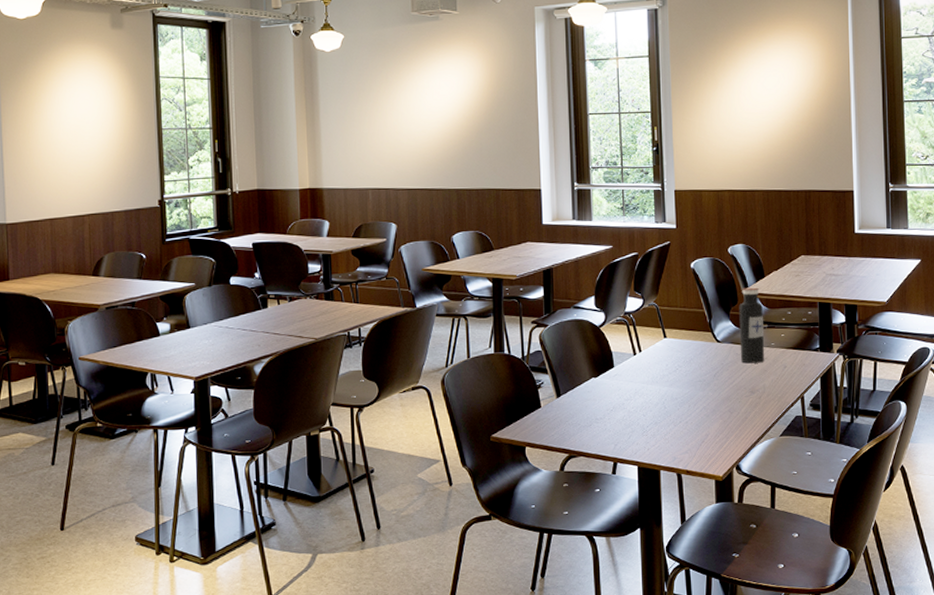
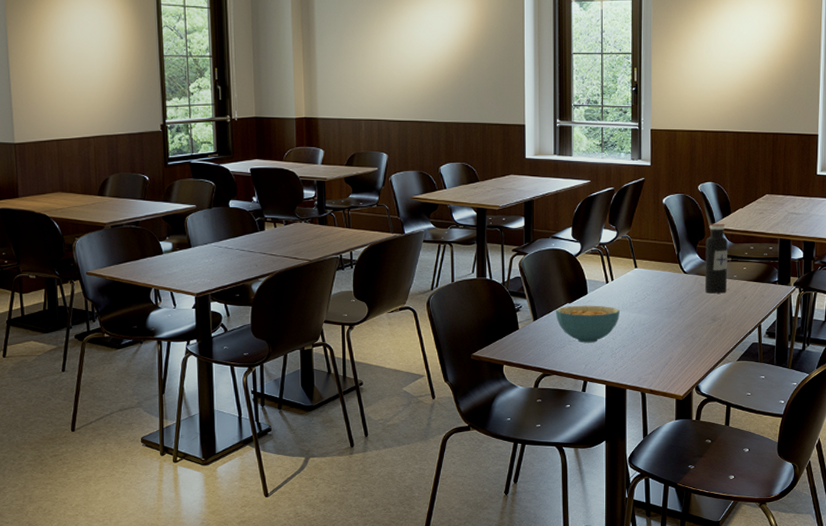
cereal bowl: none [579,379,650,421] -> present [555,305,620,343]

